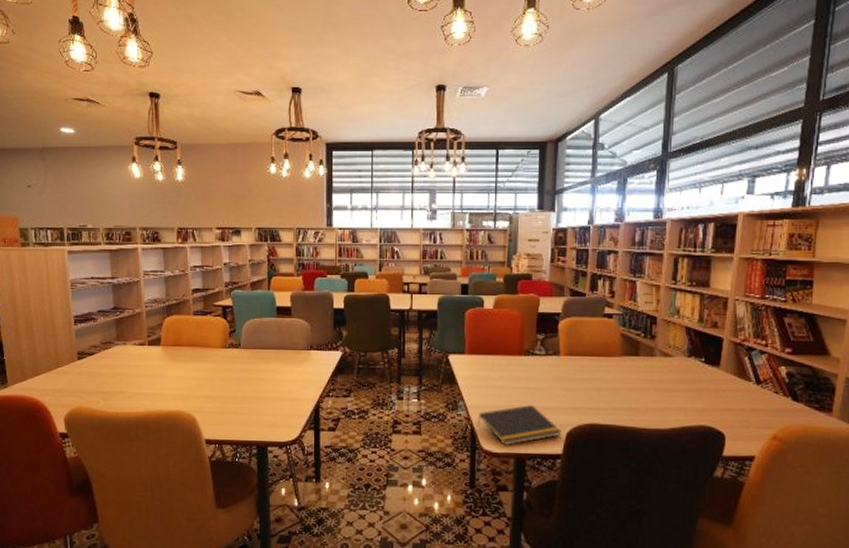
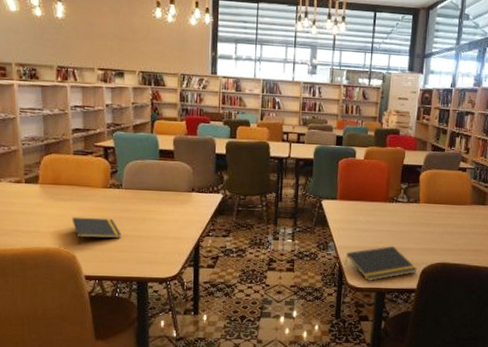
notepad: none [192,378,240,407] -> present [72,217,121,245]

